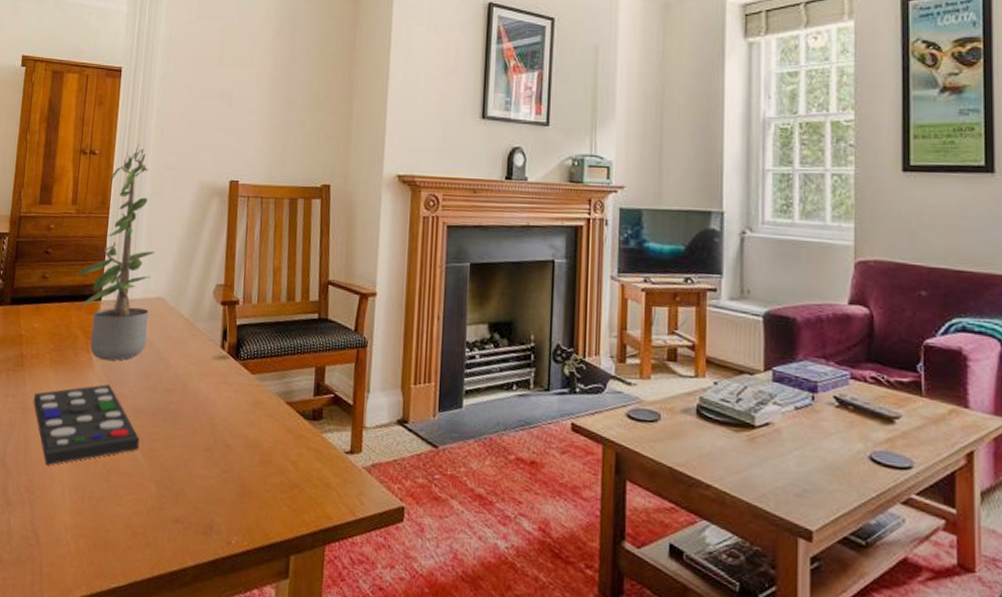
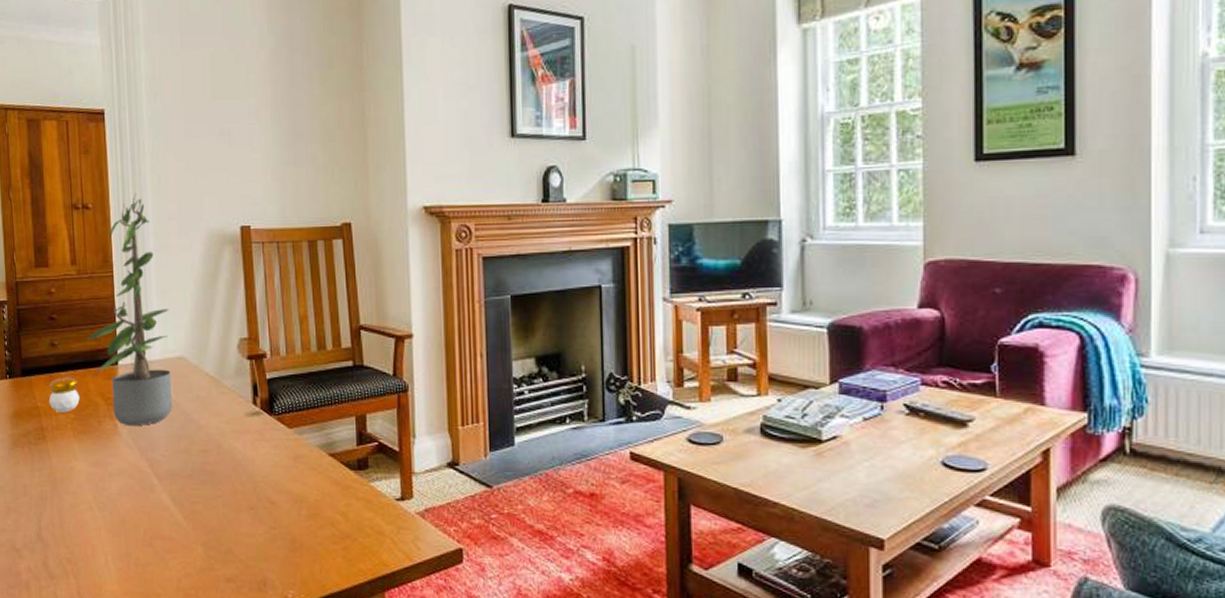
candle: none [32,305,62,343] -> present [48,374,80,413]
remote control: present [33,384,140,466] -> none [61,450,180,536]

